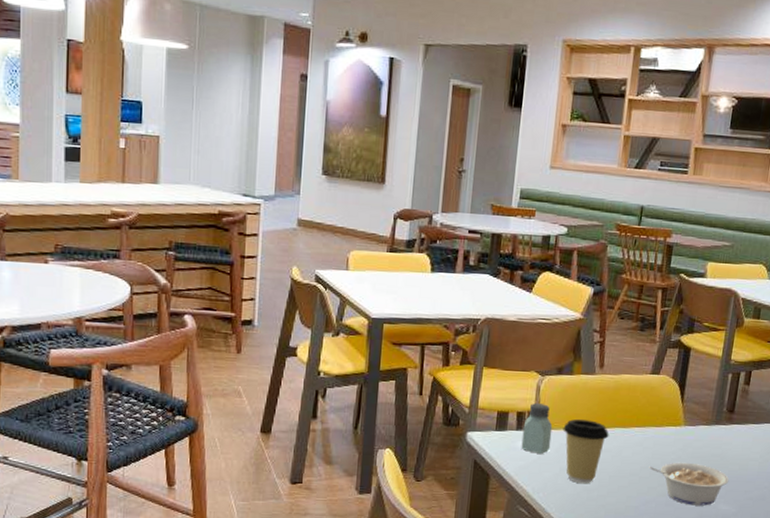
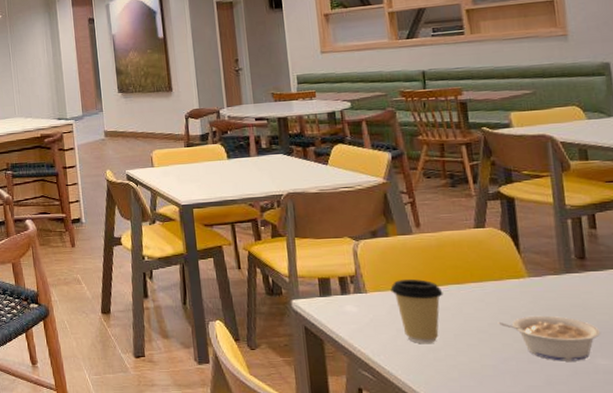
saltshaker: present [521,403,553,454] -> none [347,267,381,316]

